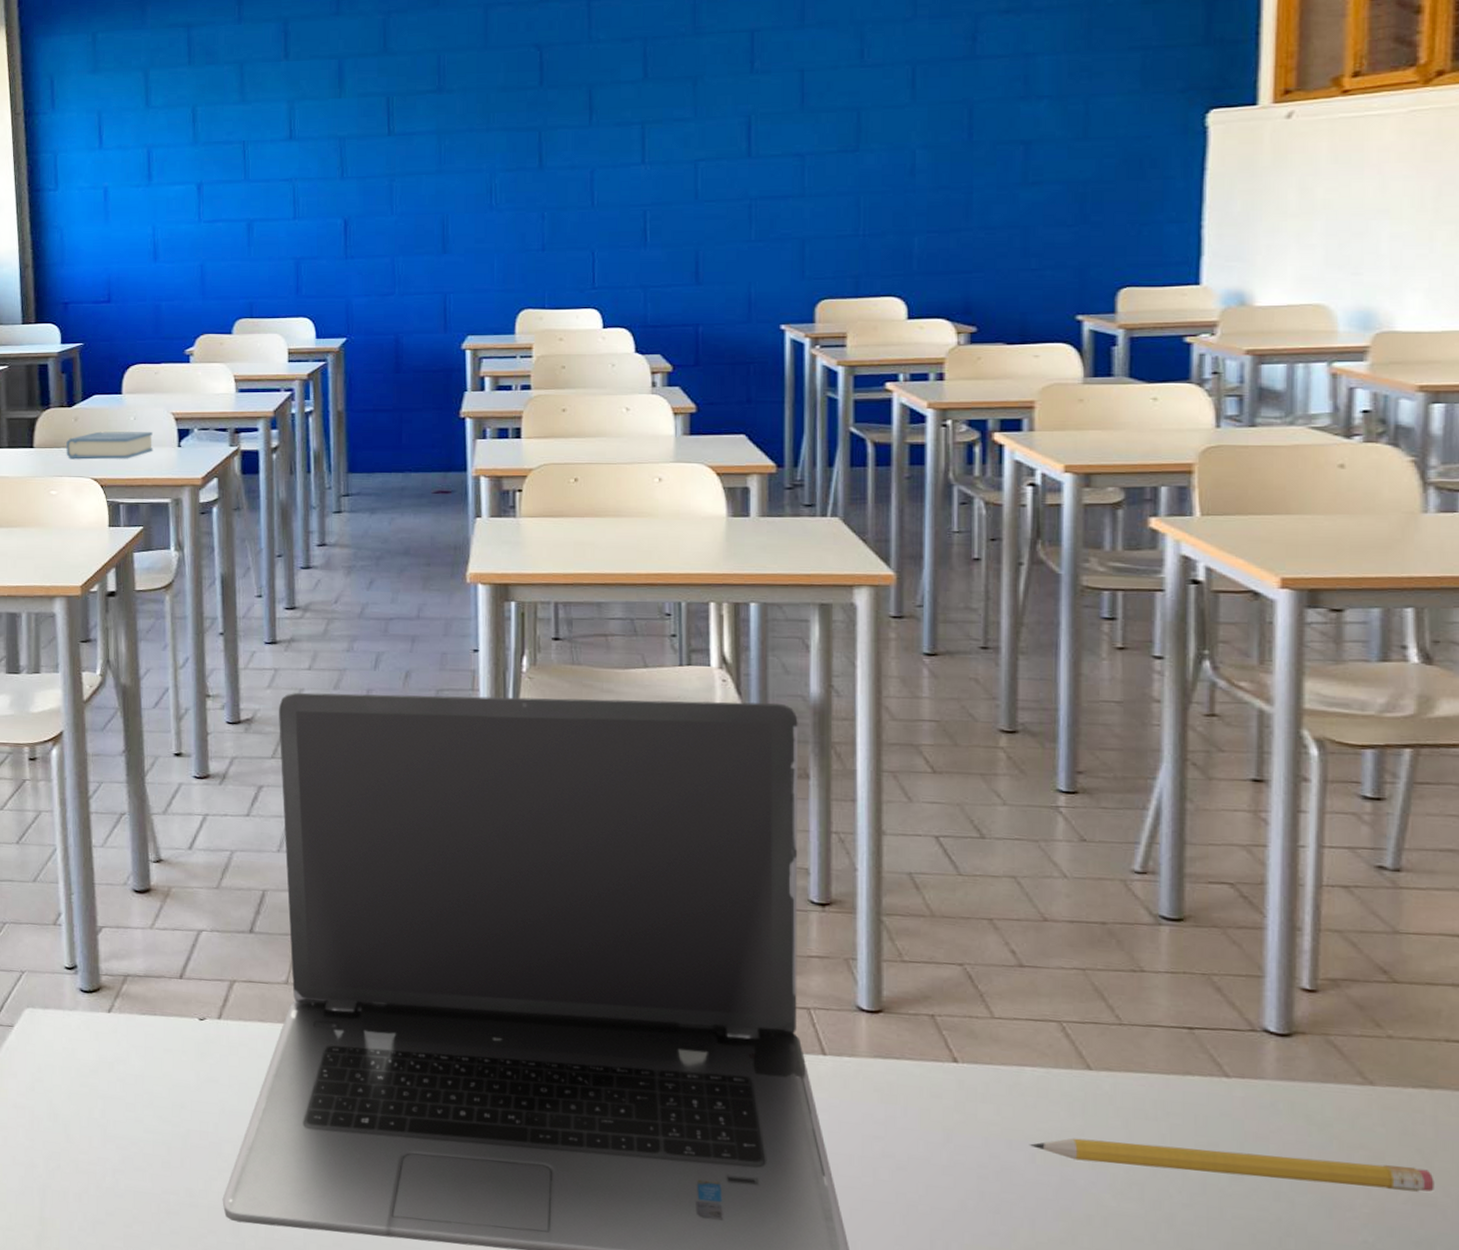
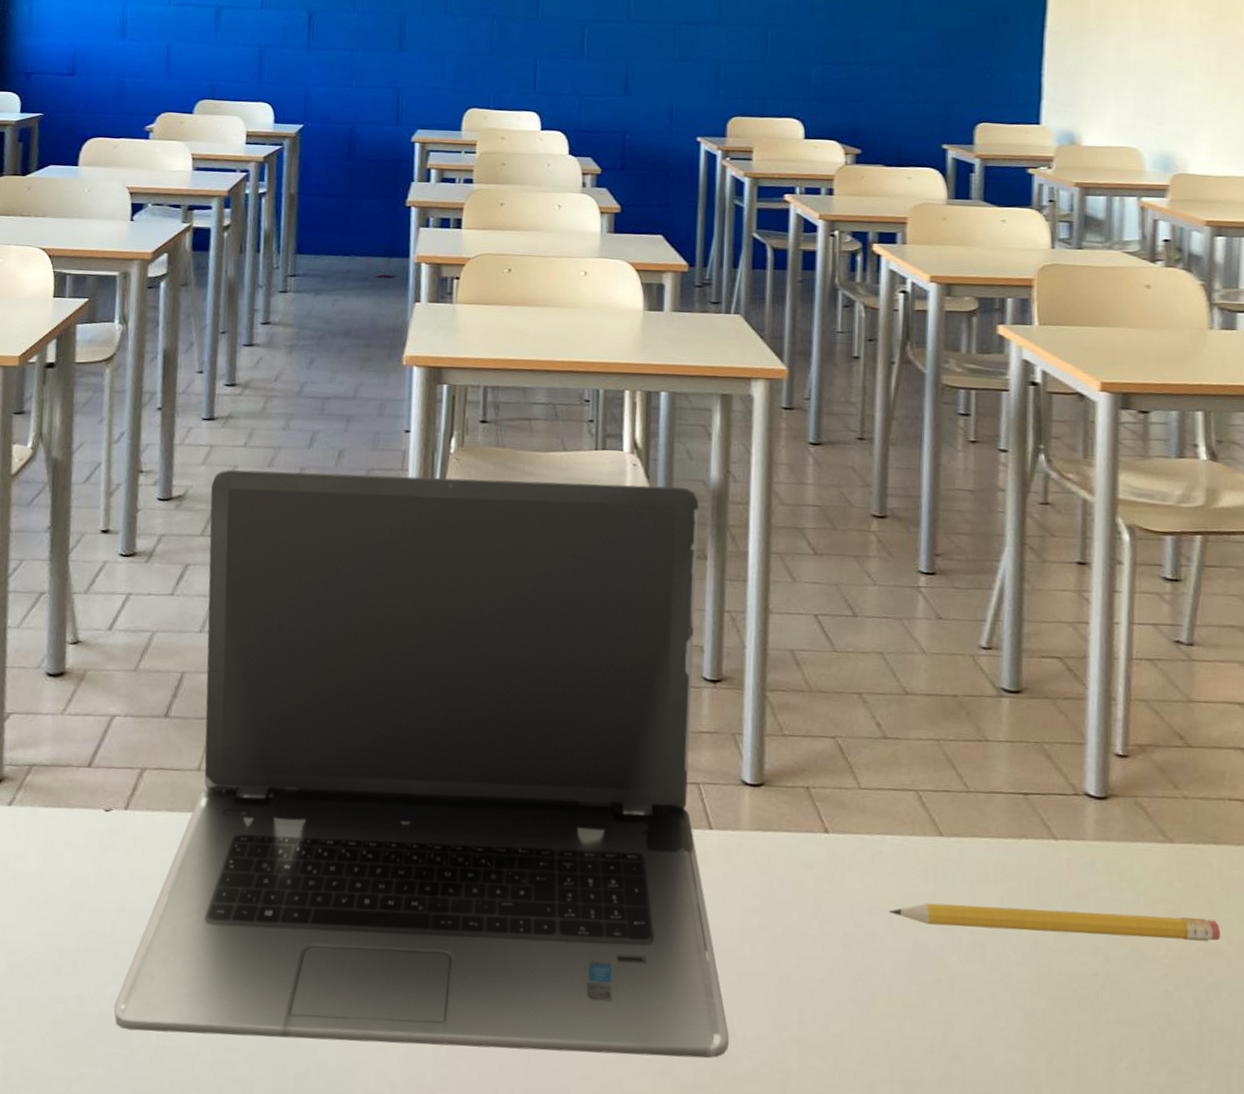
hardback book: present [66,431,154,460] -> none [15,201,106,231]

